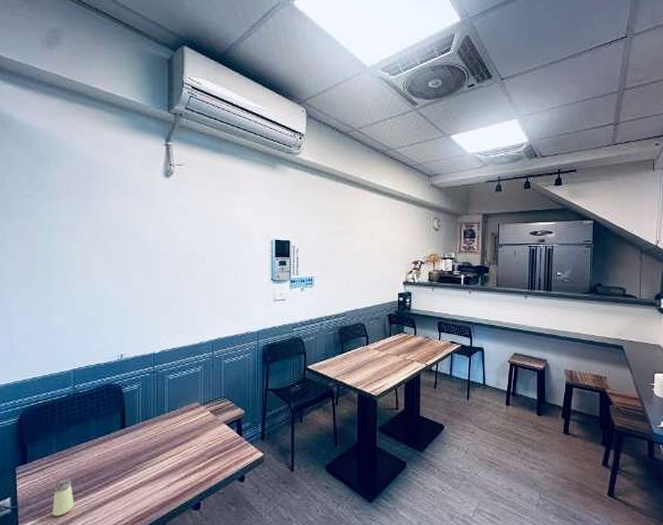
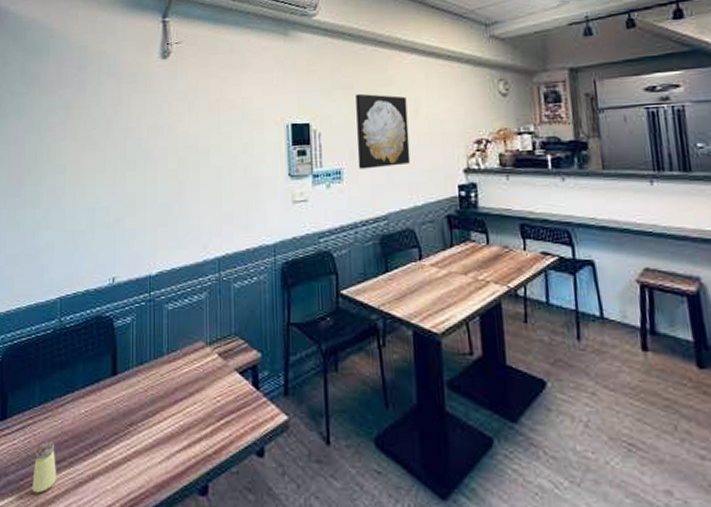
wall art: none [326,220,366,278] -> present [356,93,411,169]

